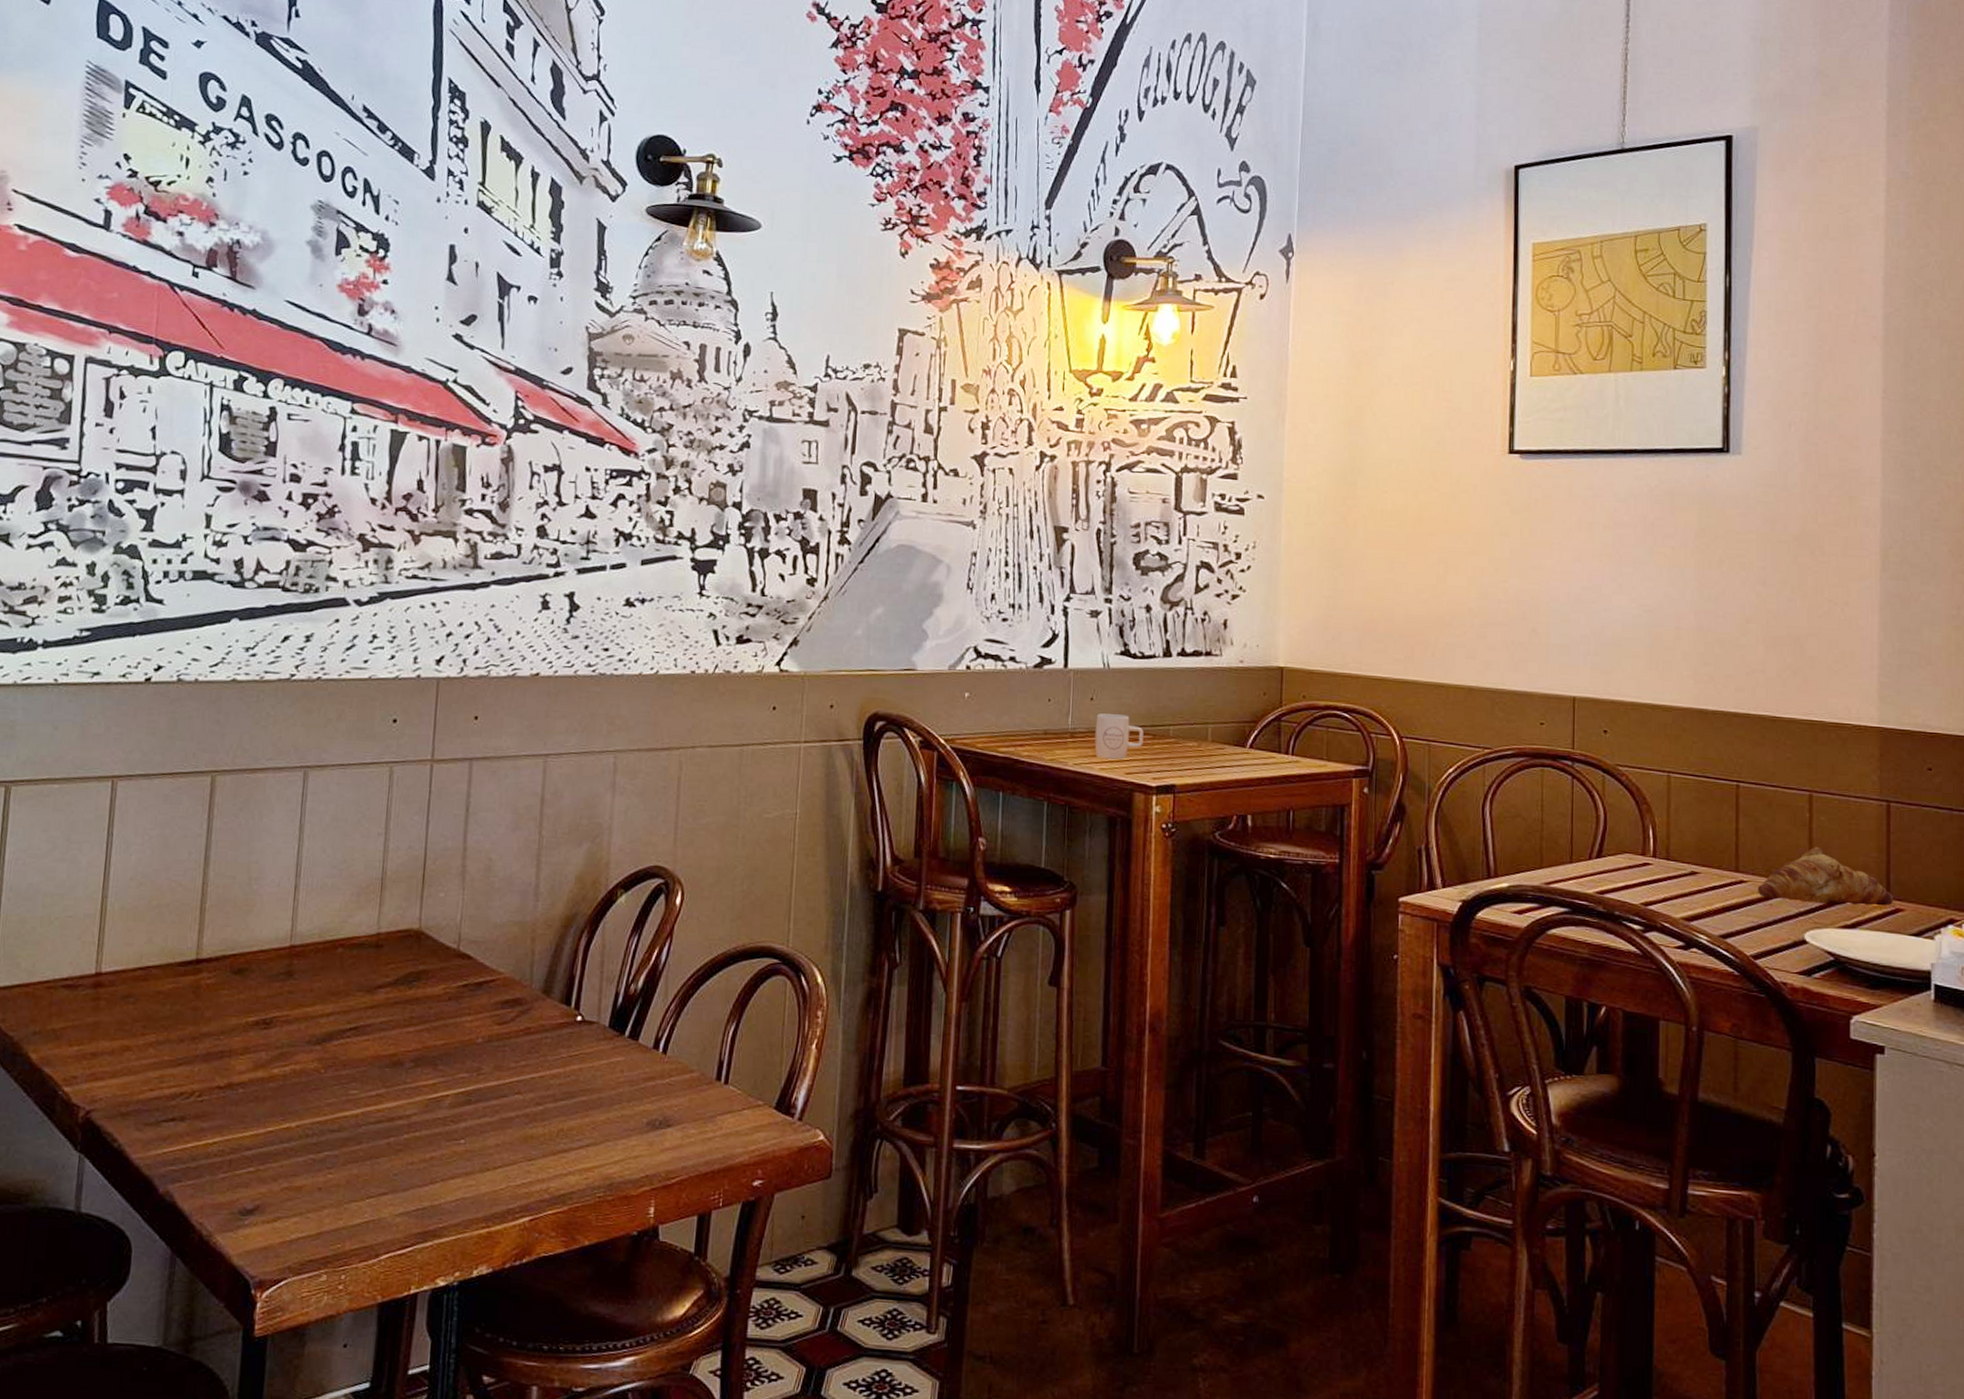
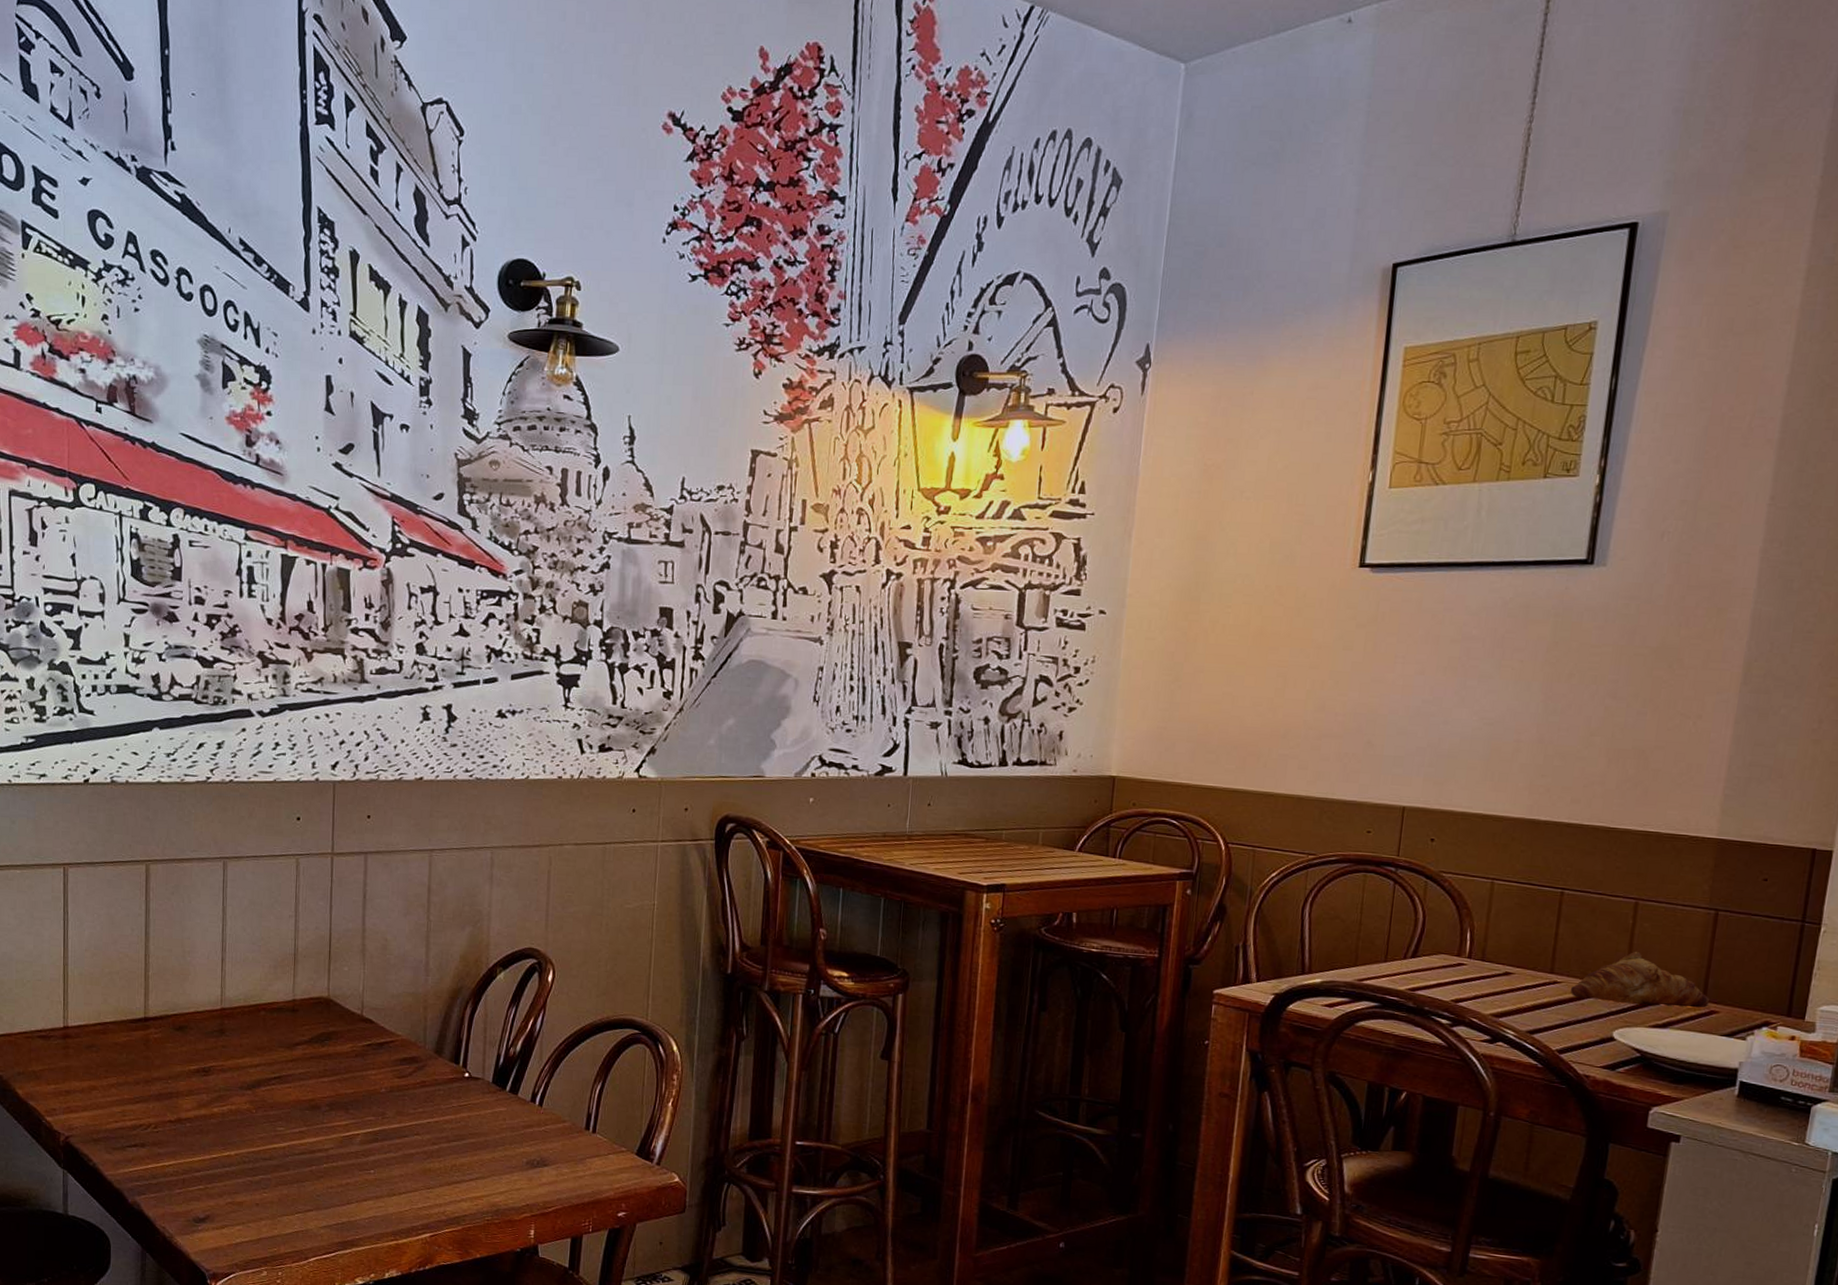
mug: present [1094,713,1144,760] -> none [930,818,977,861]

